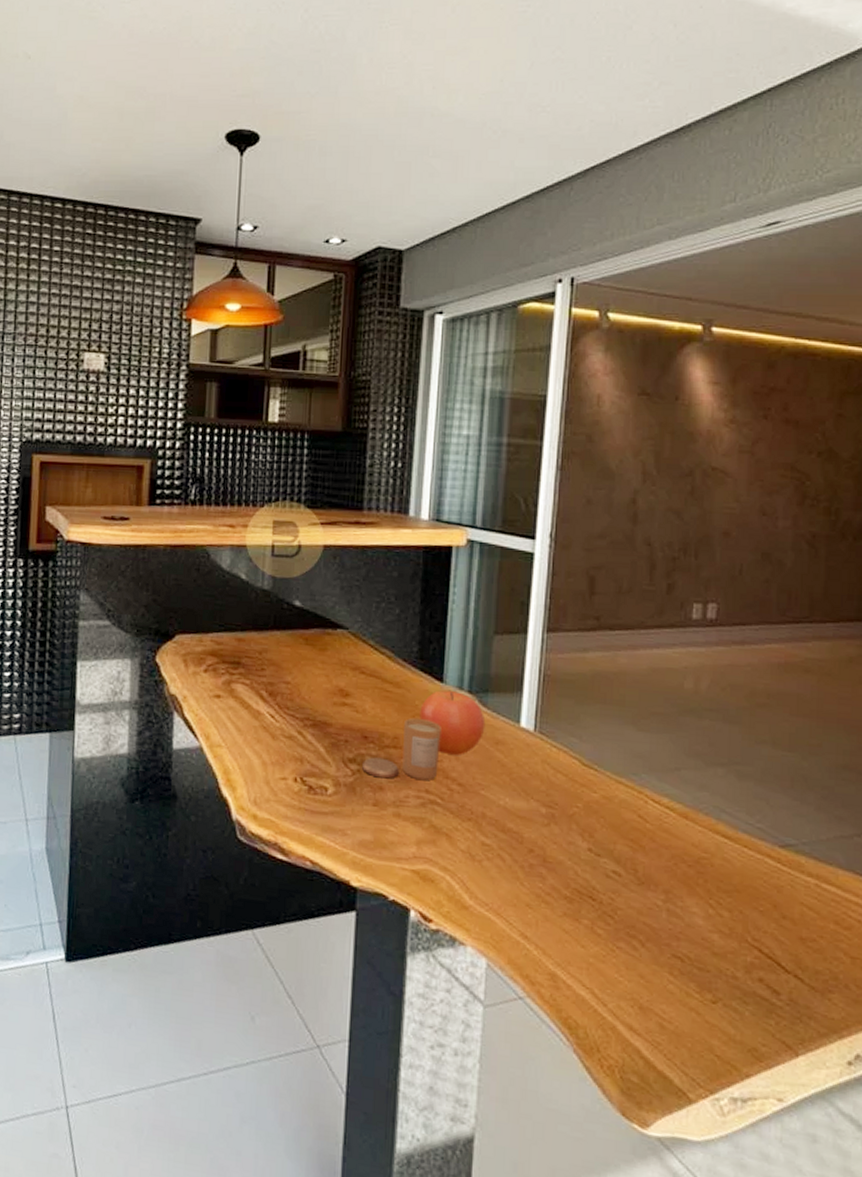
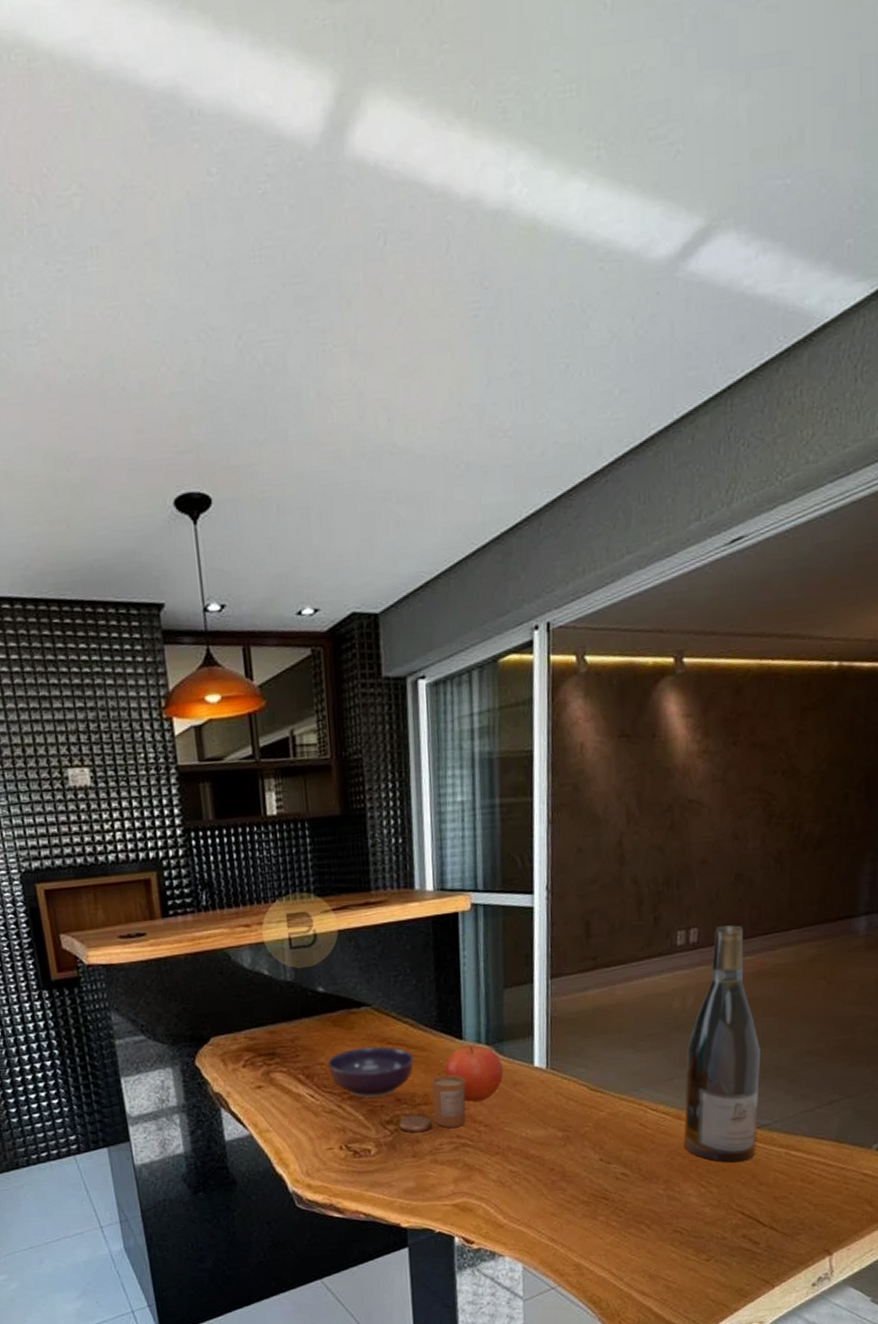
bowl: none [293,671,388,730] -> present [327,1046,414,1098]
wine bottle: none [690,604,788,885] -> present [683,924,761,1162]

